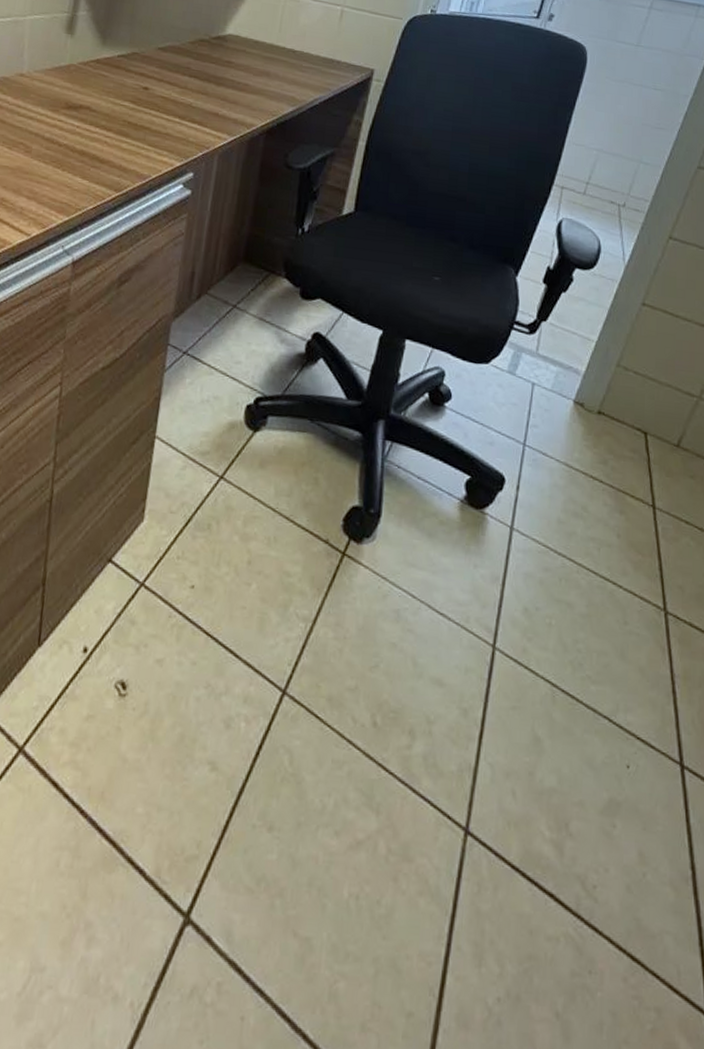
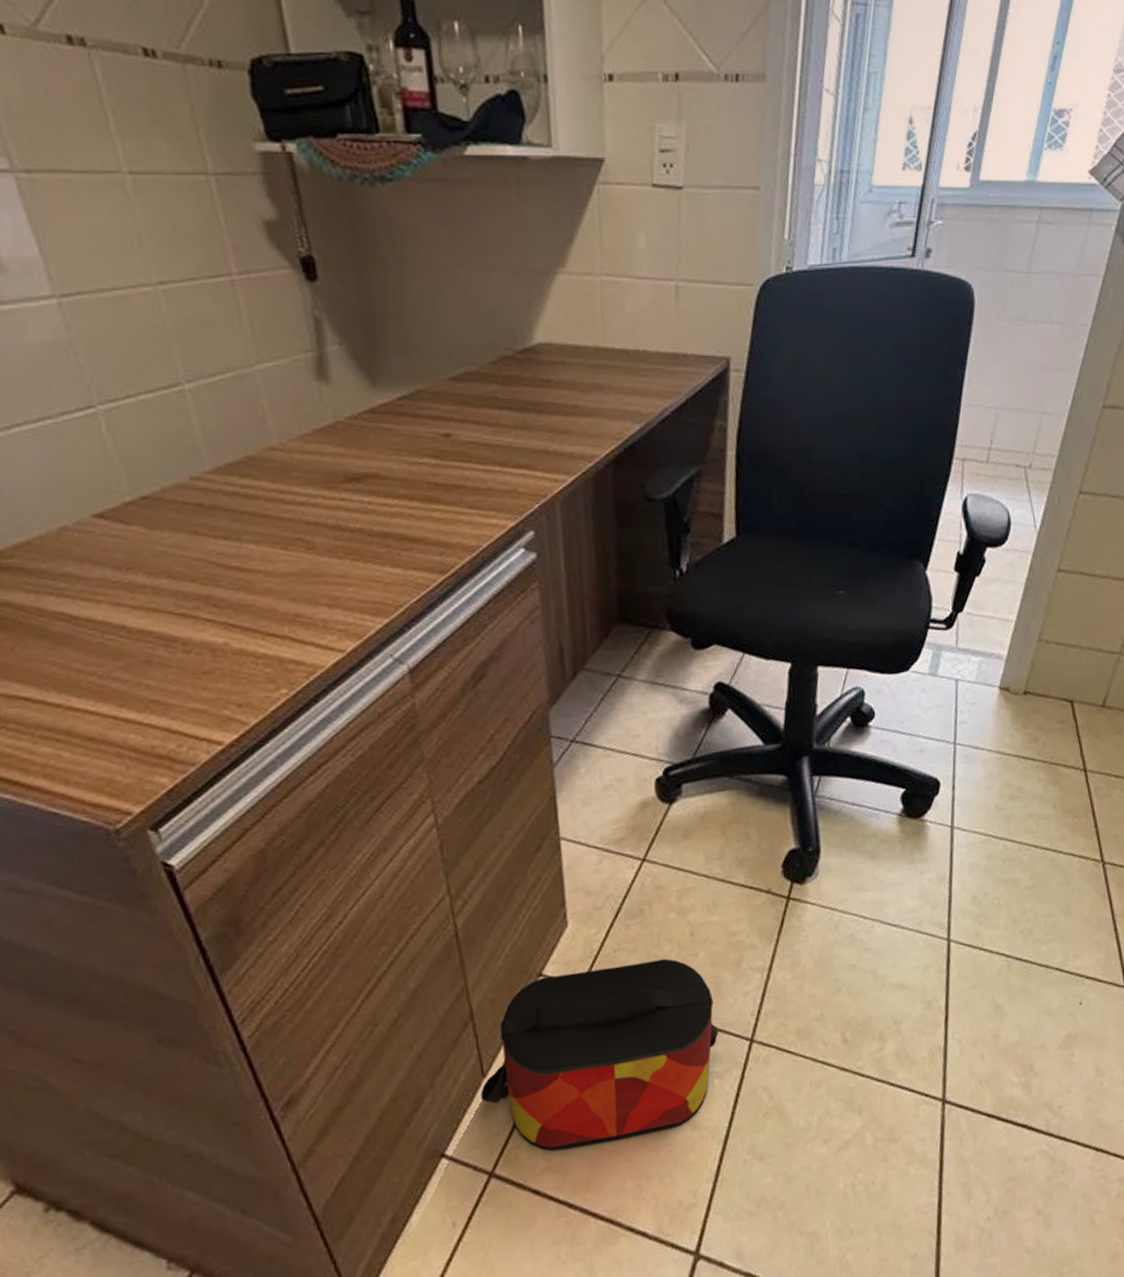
bag: none [32,563,256,762] -> present [481,958,719,1152]

